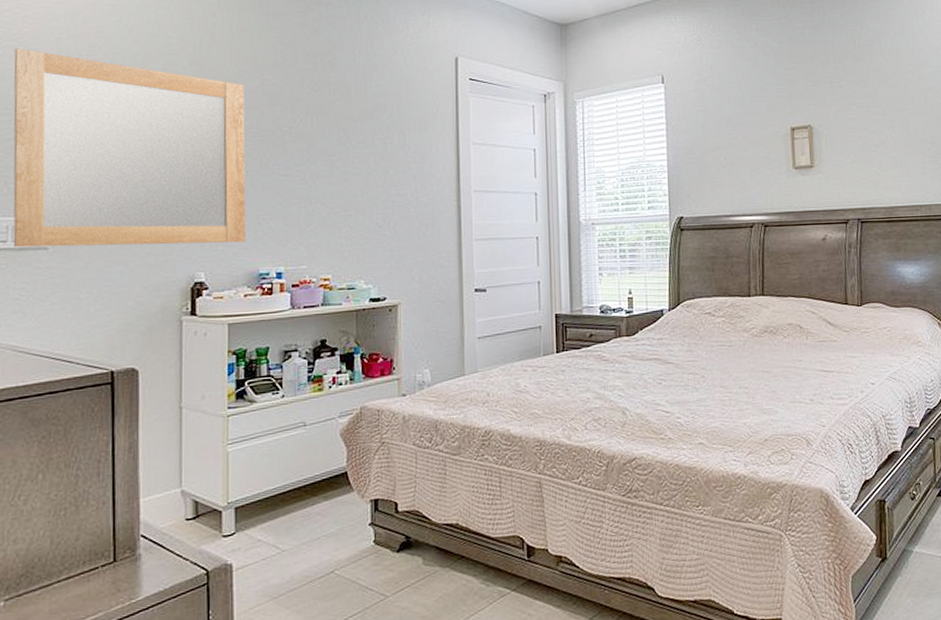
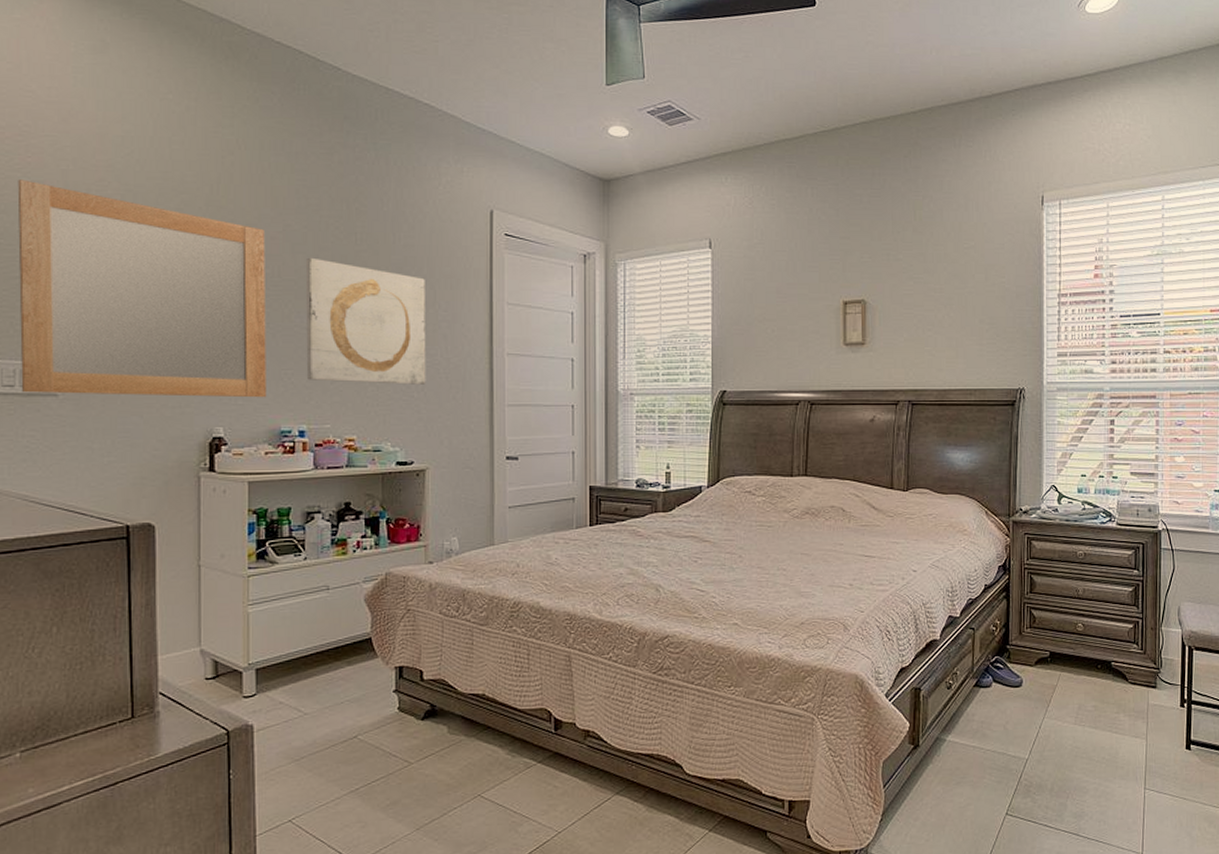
wall art: none [282,108,397,225] -> present [305,257,426,385]

